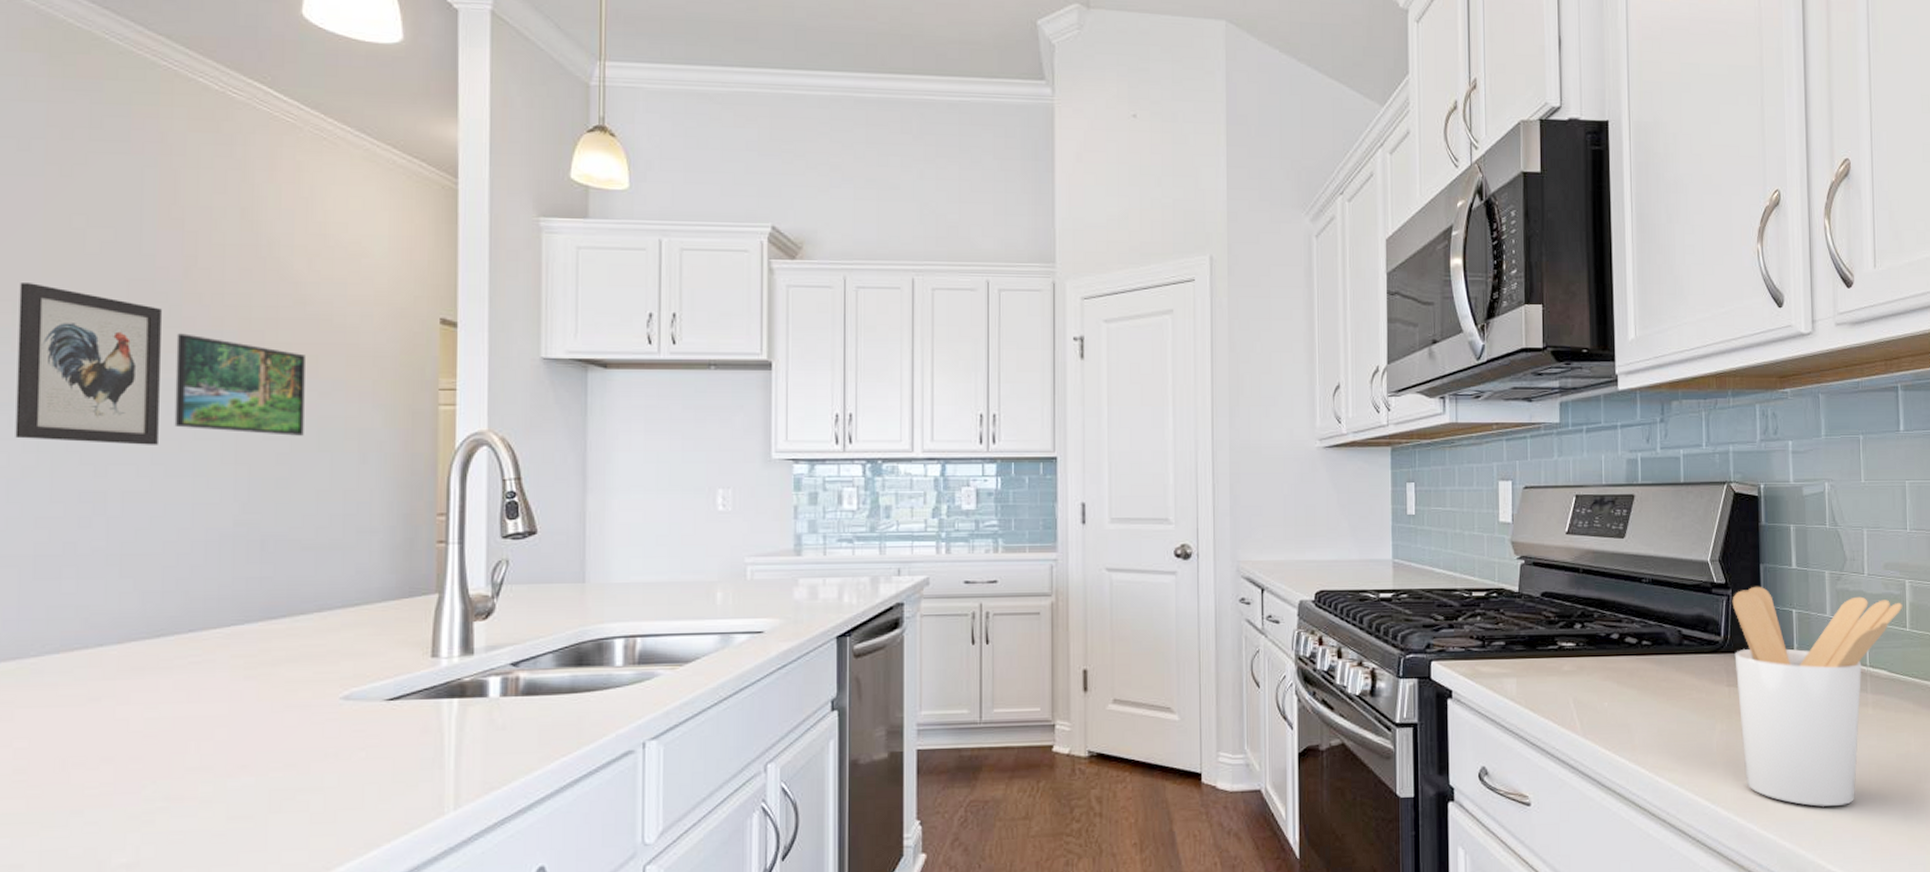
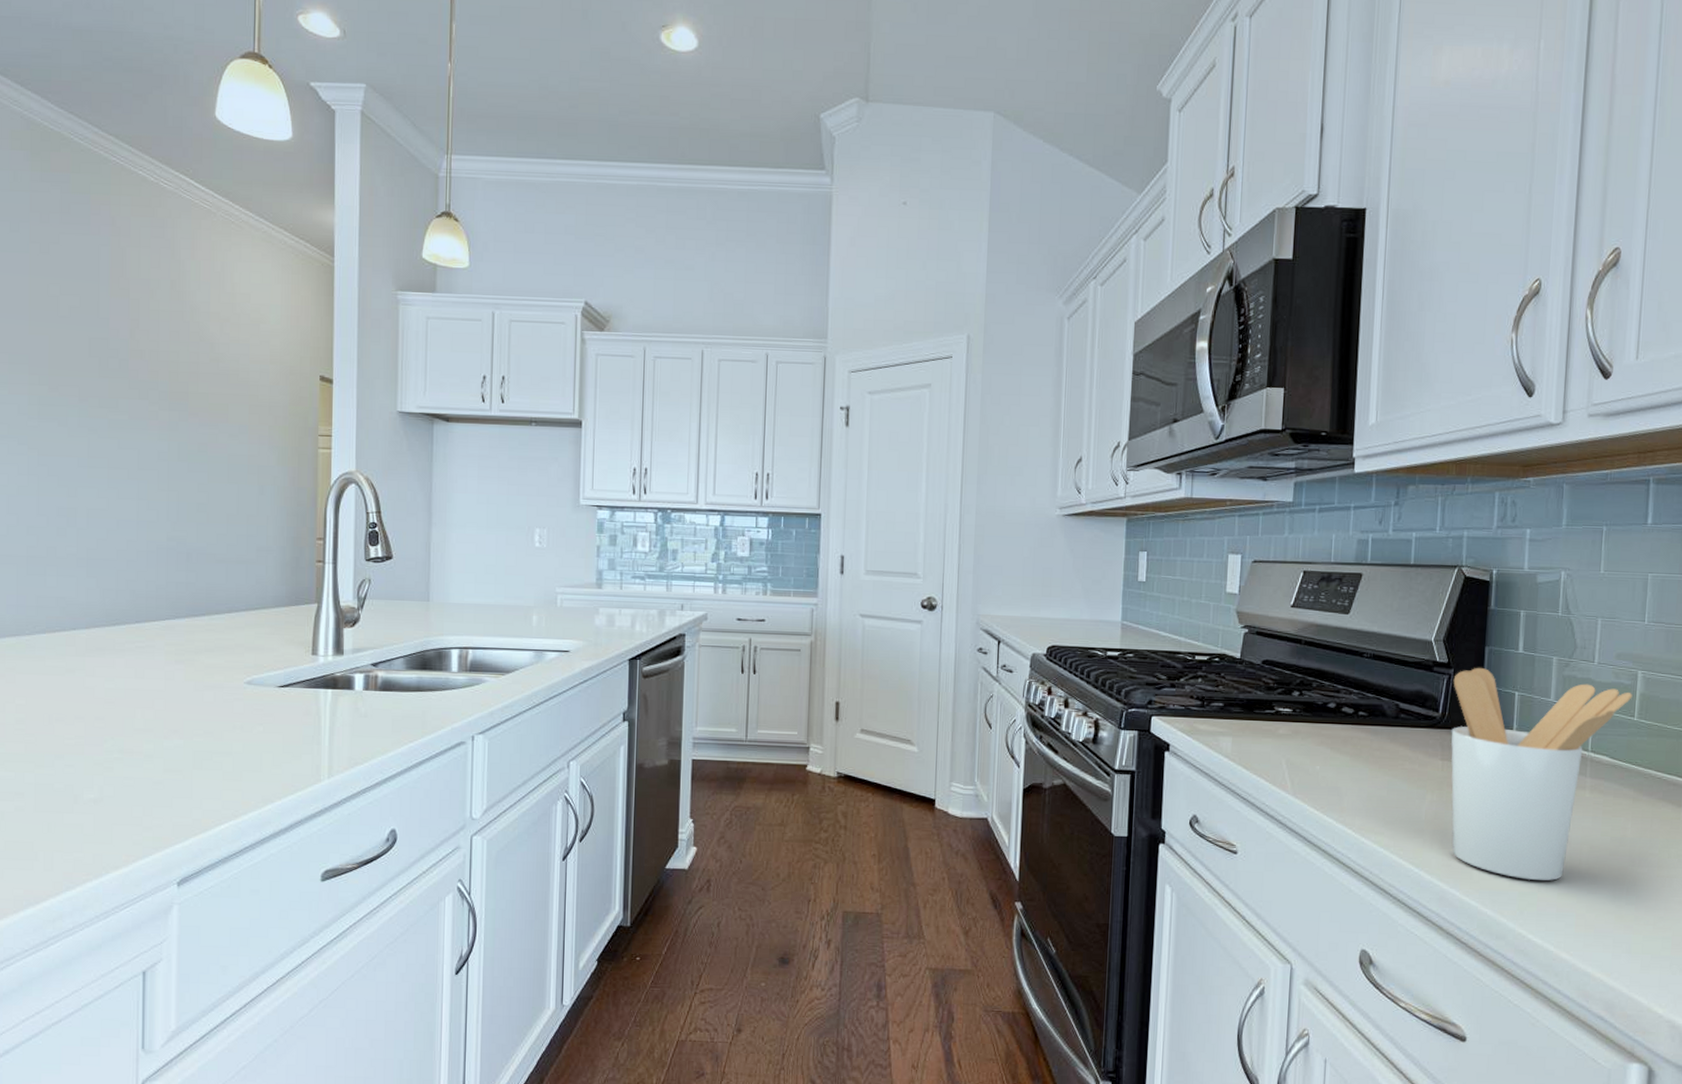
wall art: present [15,283,161,445] -> none [12,339,114,473]
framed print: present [174,333,305,436] -> none [124,383,219,470]

